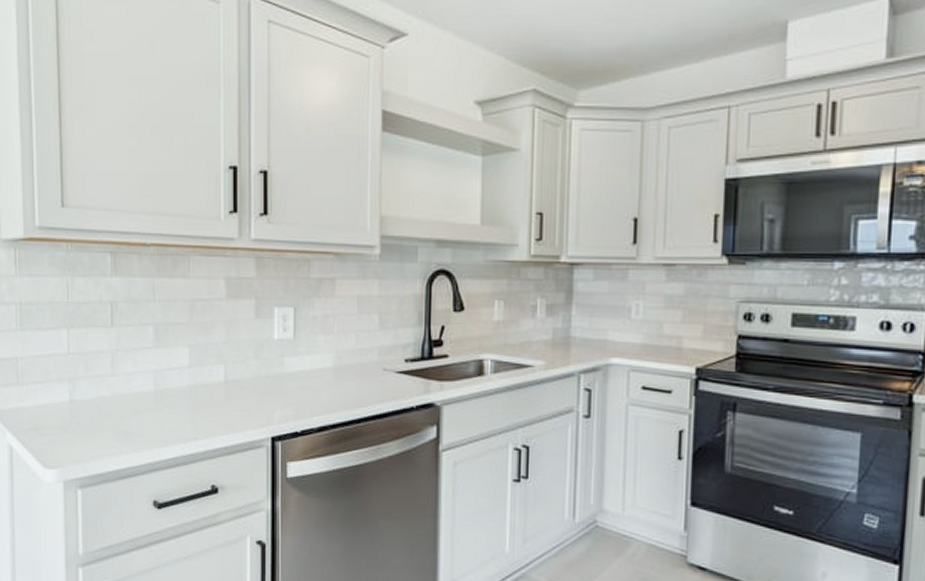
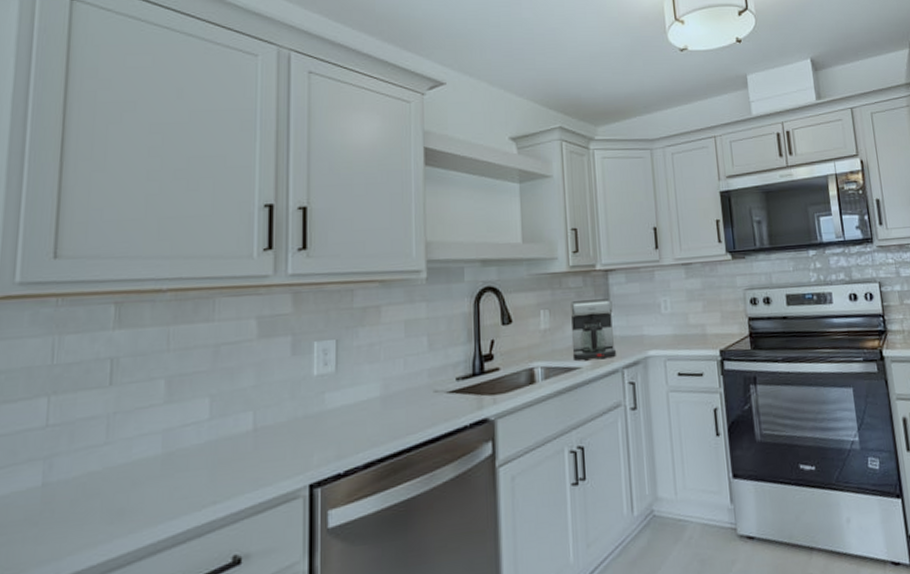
coffee maker: none [525,293,575,361] -> present [571,298,617,362]

